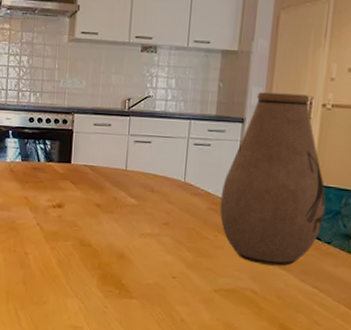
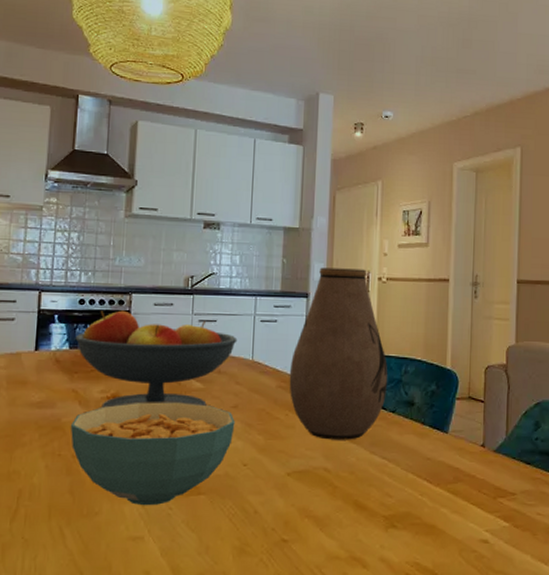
cereal bowl: none [23,212,166,303] -> present [71,402,235,506]
fruit bowl: none [26,129,171,221] -> present [75,310,238,408]

